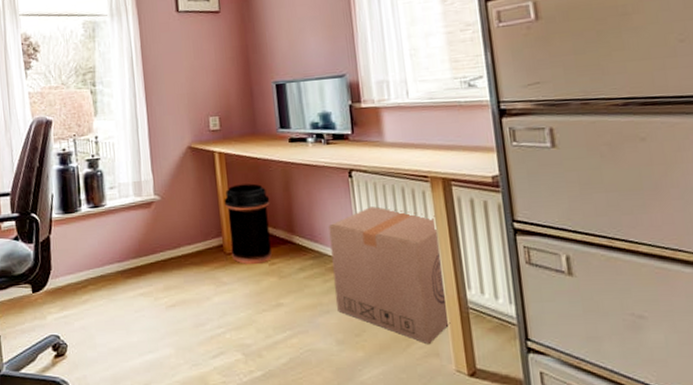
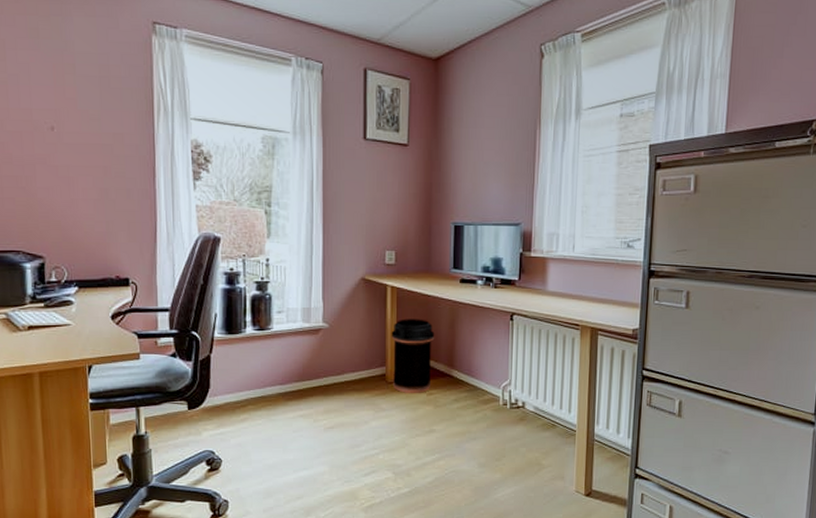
cardboard box: present [328,206,451,345] -> none [484,348,581,469]

